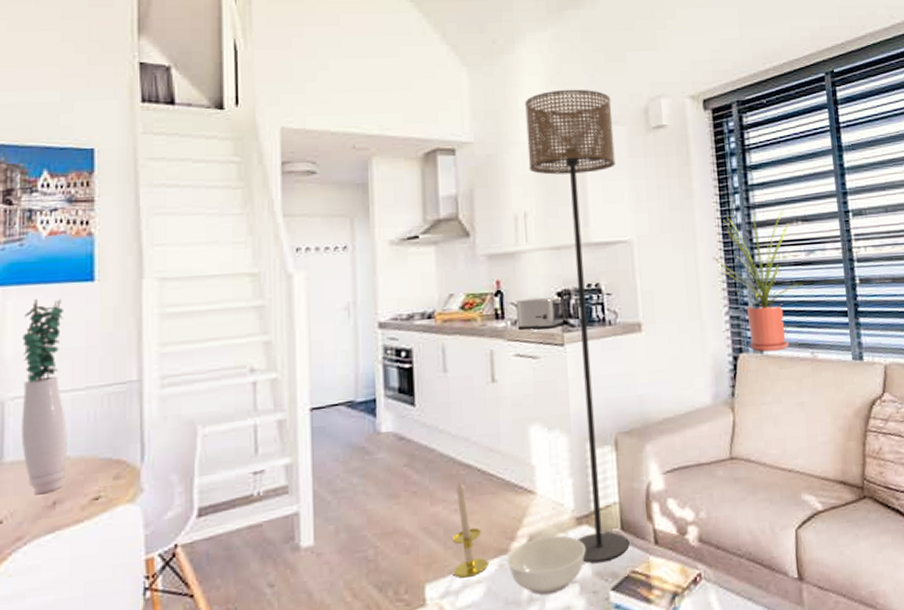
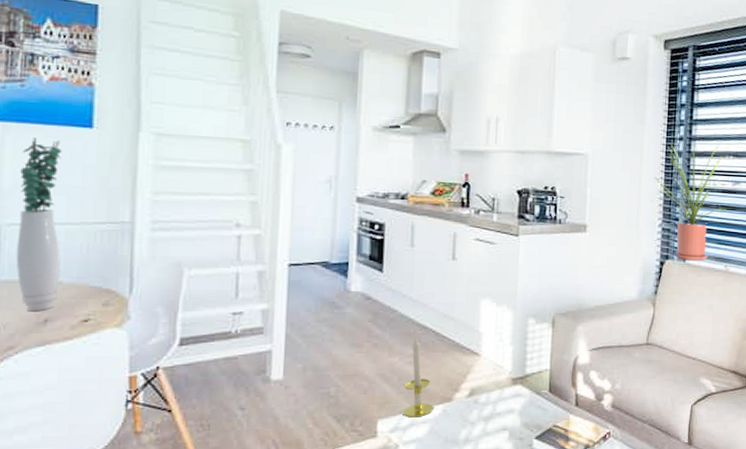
bowl: present [506,535,586,595] -> none [449,391,518,437]
toaster: present [516,296,564,331] -> none [479,192,521,221]
floor lamp: present [525,89,630,563] -> none [505,13,585,415]

